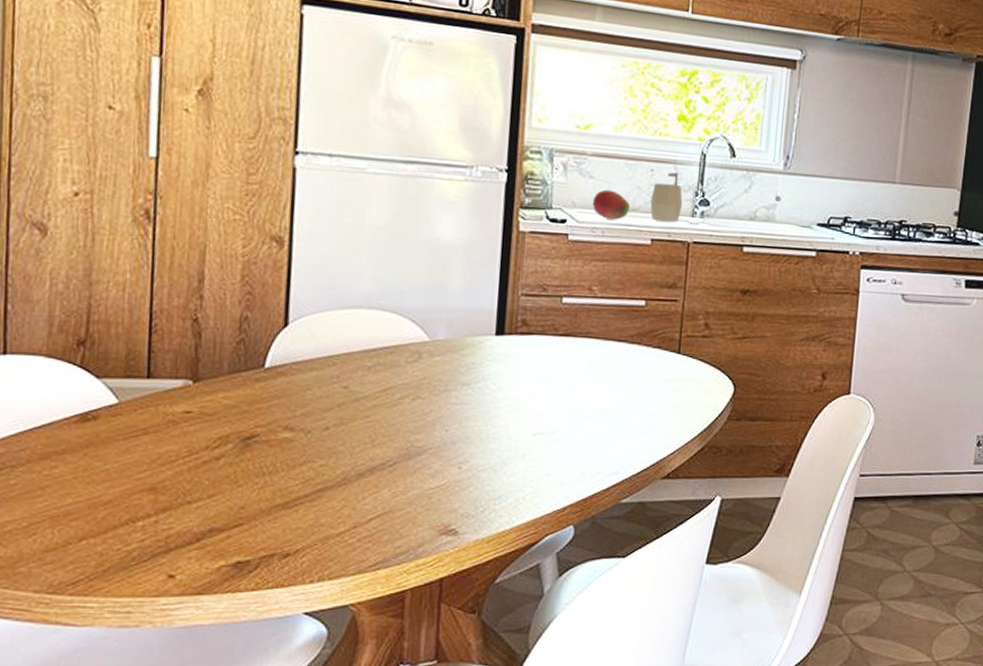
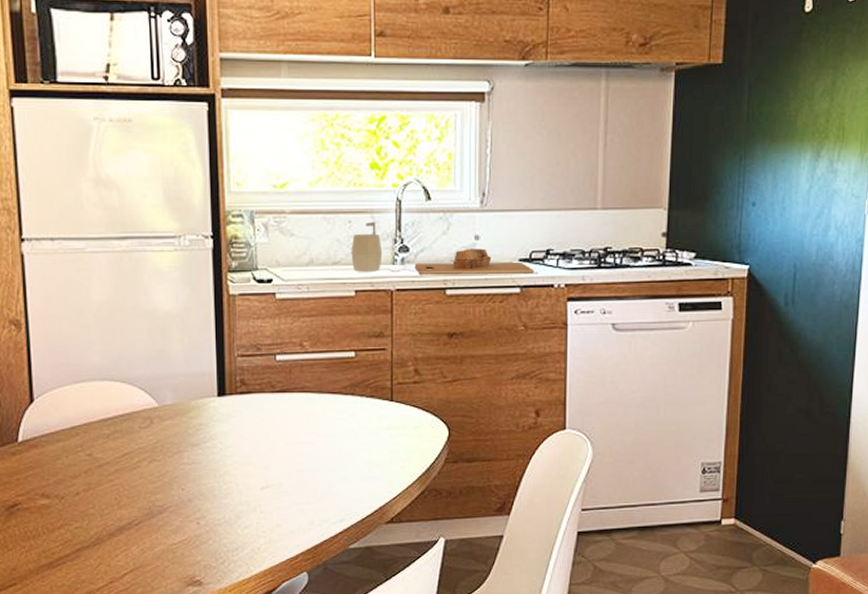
fruit: present [592,189,631,220] -> none [295,245,332,275]
cutting board: none [713,208,832,240] -> present [414,248,535,275]

